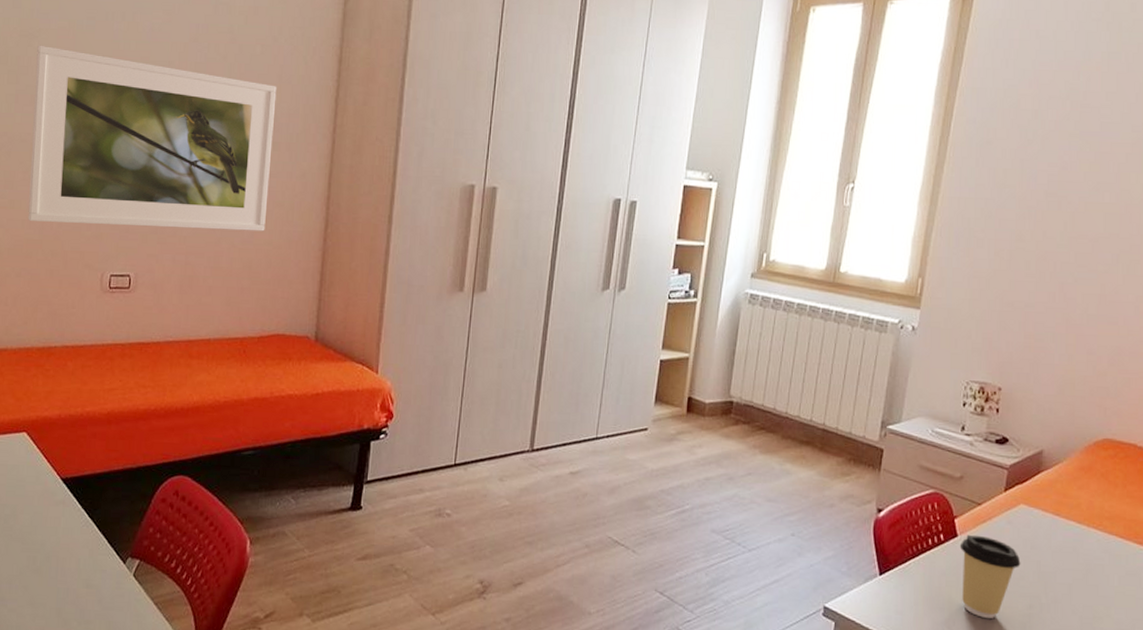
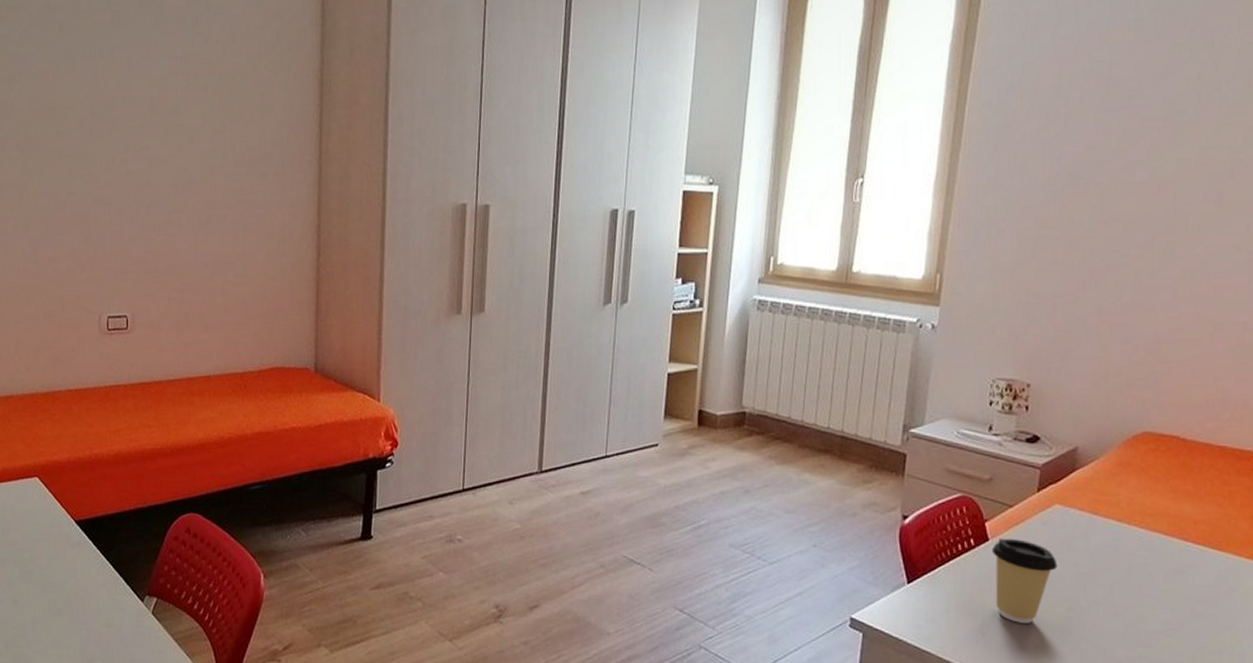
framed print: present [28,45,277,232] -> none [19,88,260,267]

